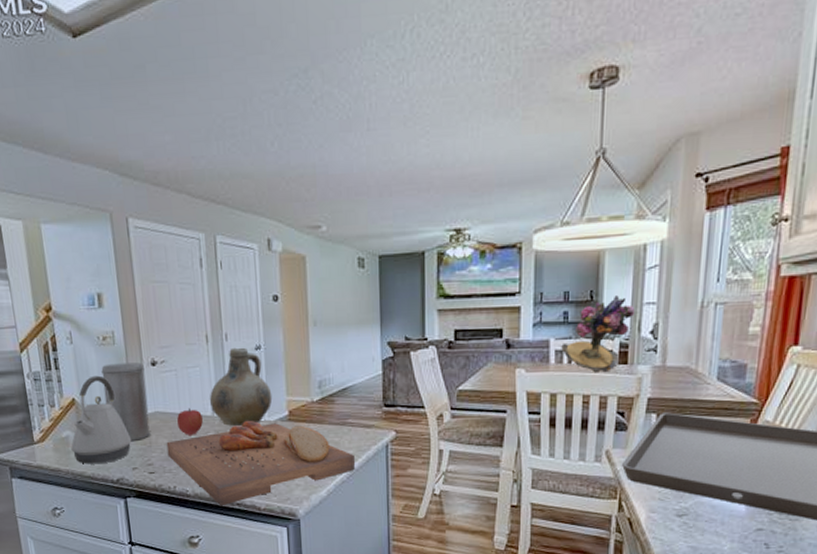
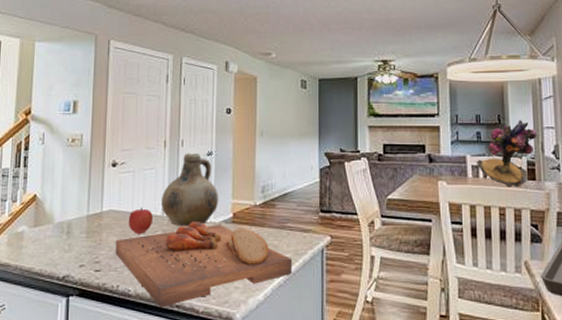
kettle: present [71,375,132,464] -> none [24,174,83,260]
canister: present [101,362,150,442] -> none [64,163,105,239]

